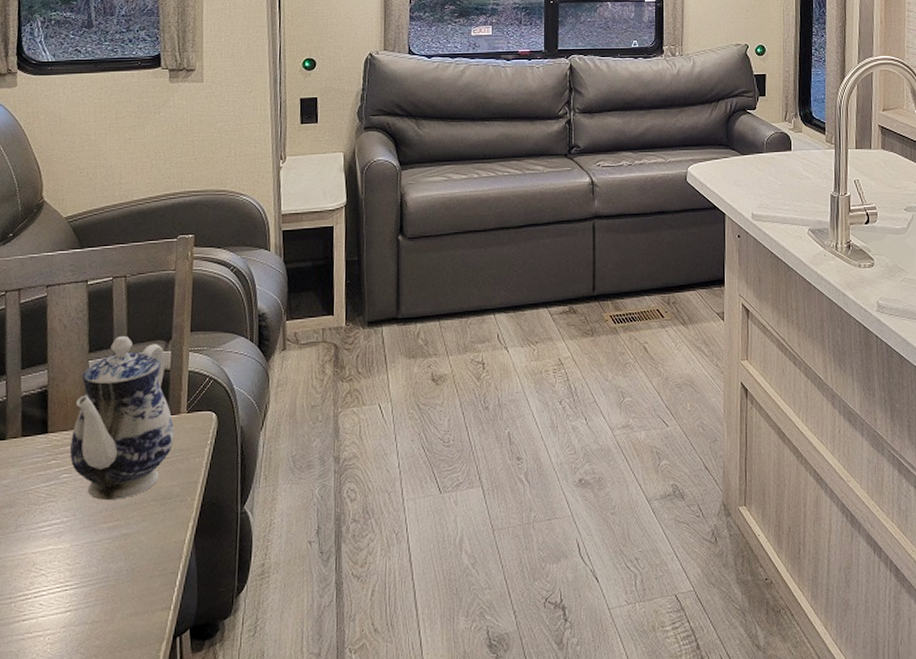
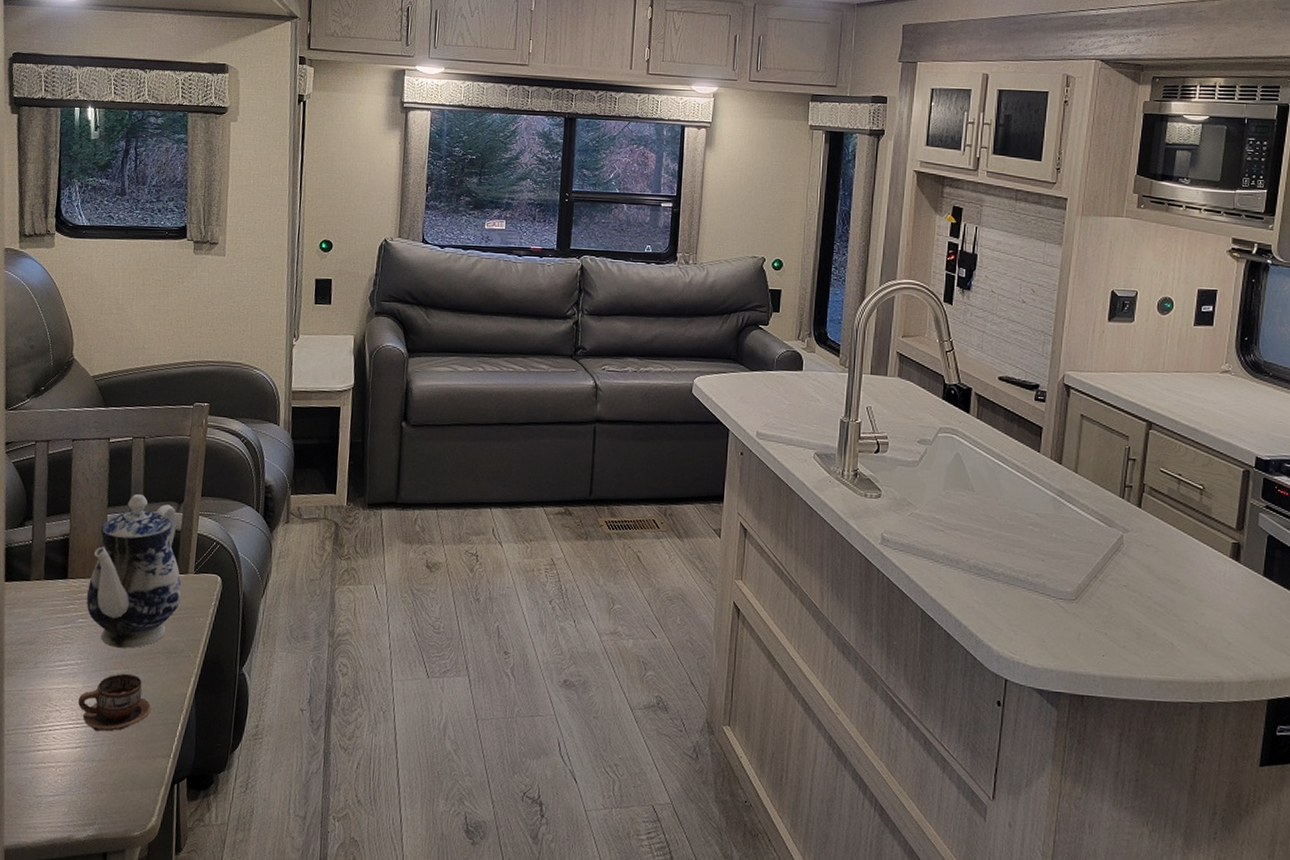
cup: none [65,526,148,591] -> present [77,673,152,732]

